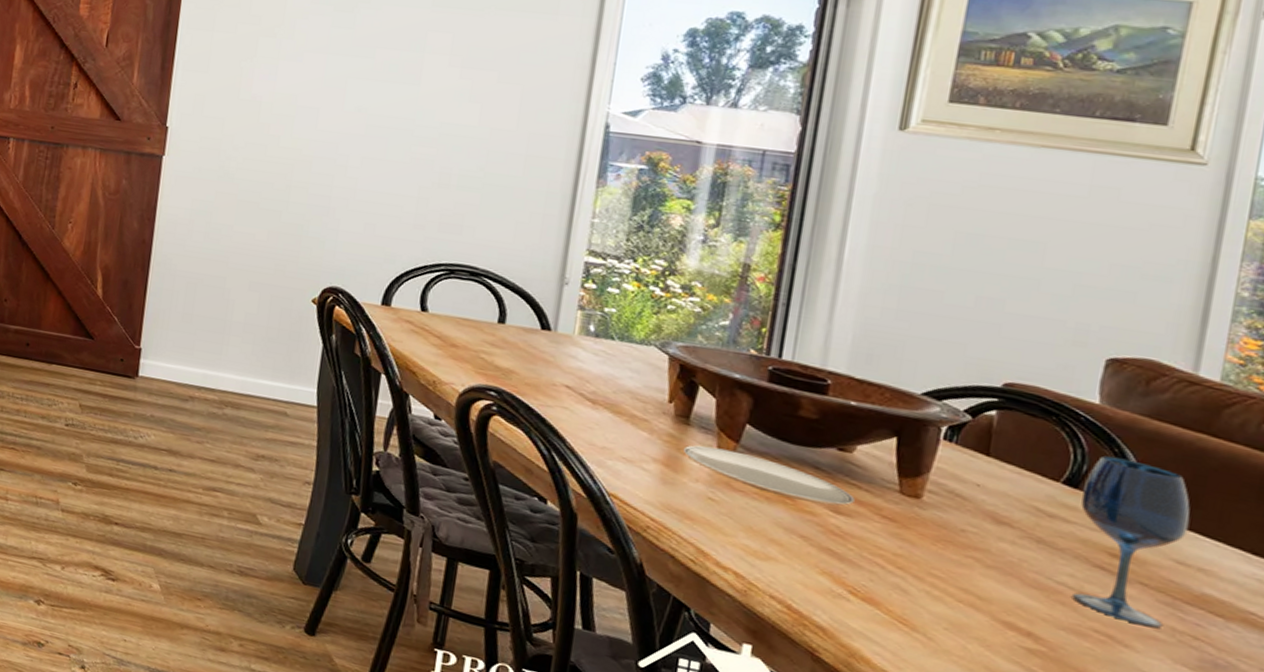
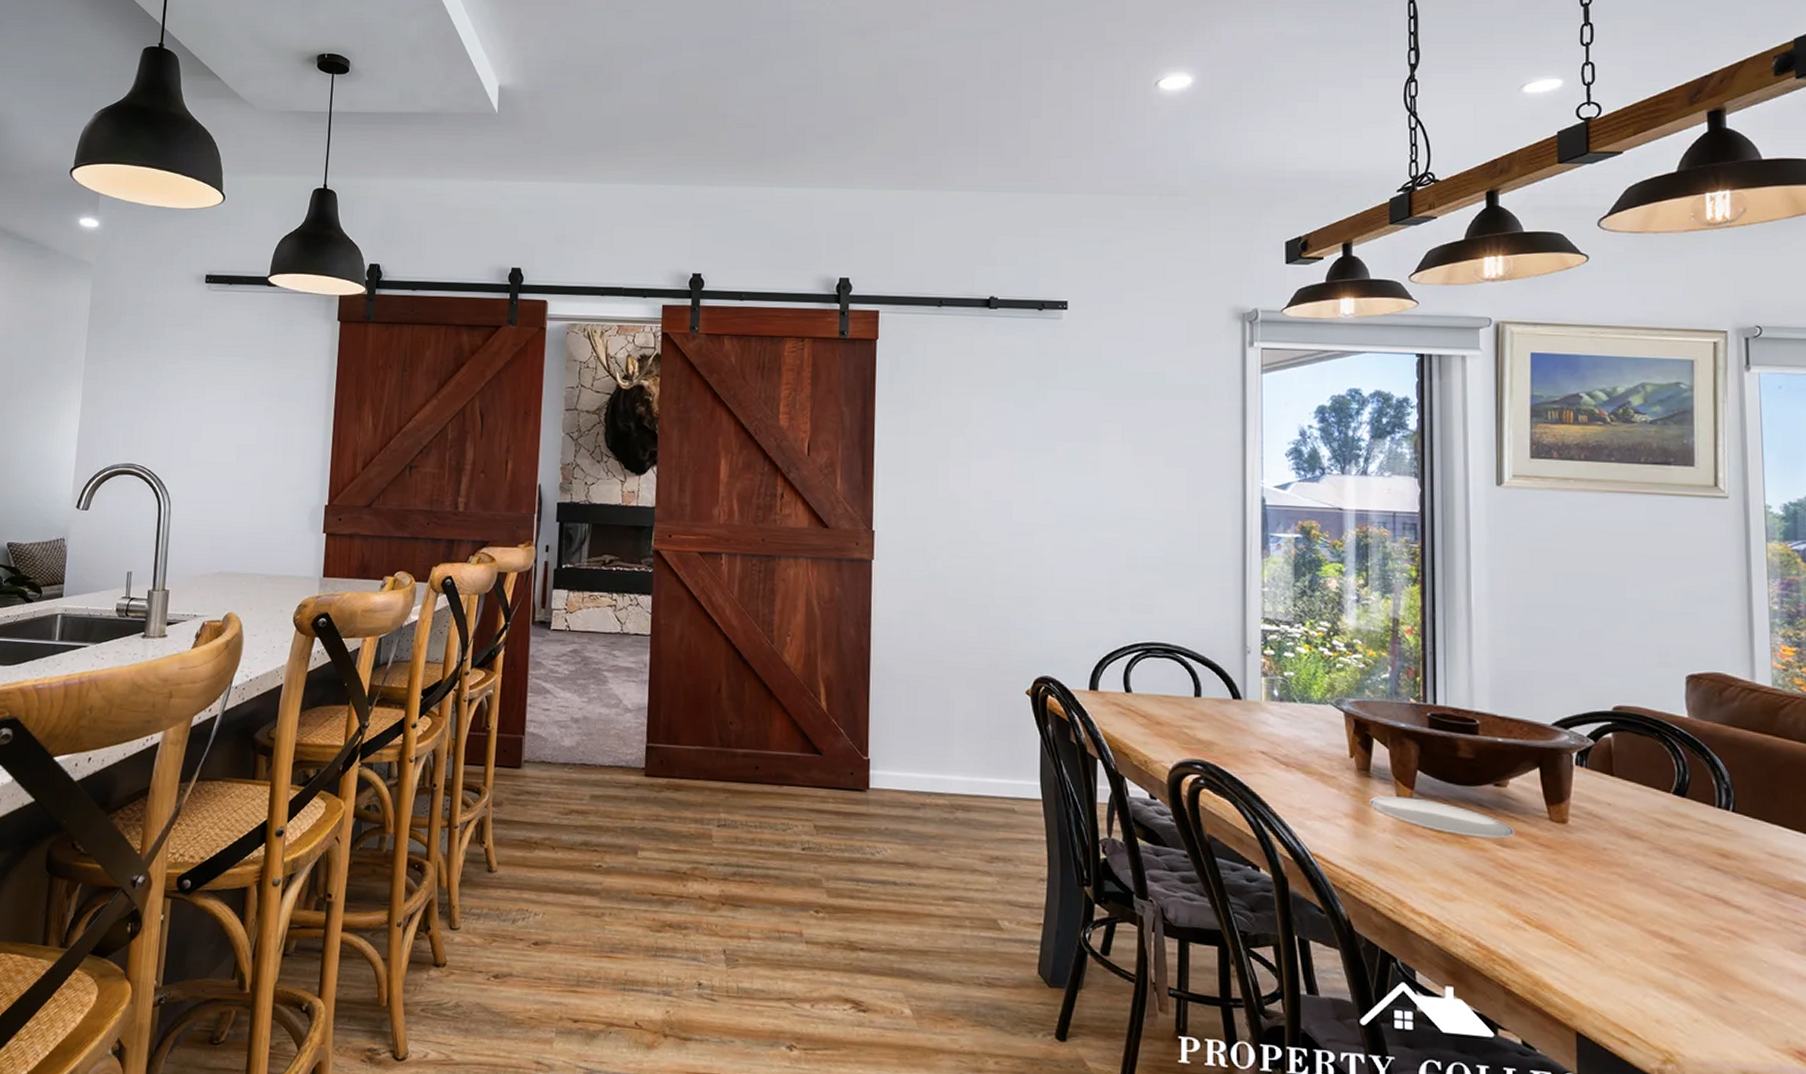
wineglass: present [1072,455,1191,628] -> none [1689,764,1773,919]

